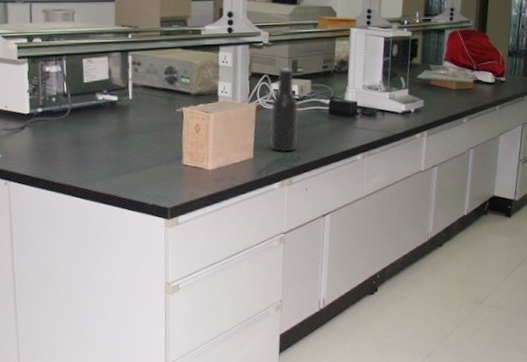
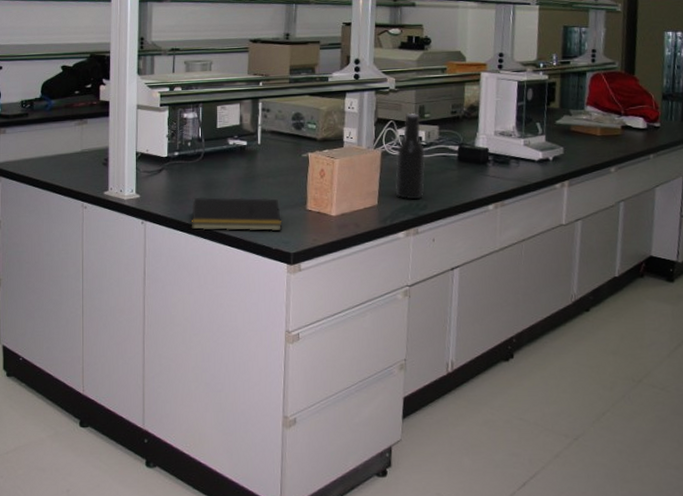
notepad: none [60,154,158,189] -> present [191,197,282,231]

